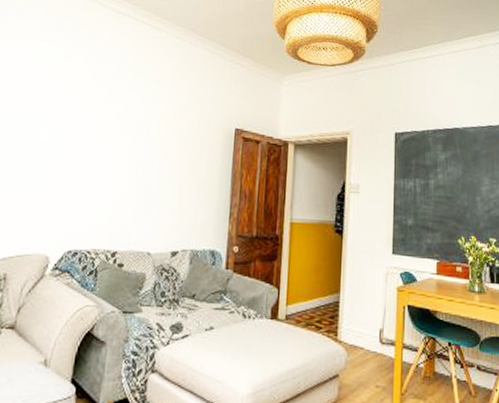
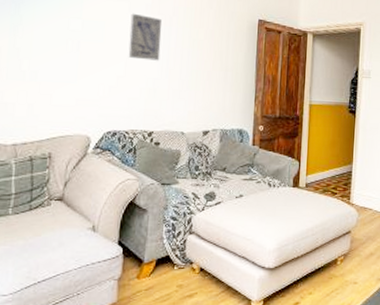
wall art: none [95,122,132,173] -> present [128,13,162,61]

